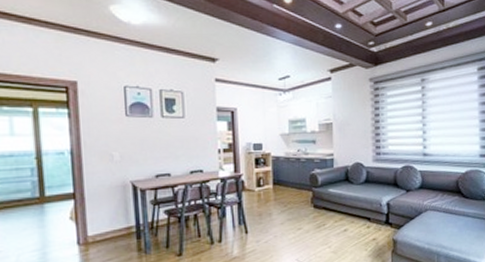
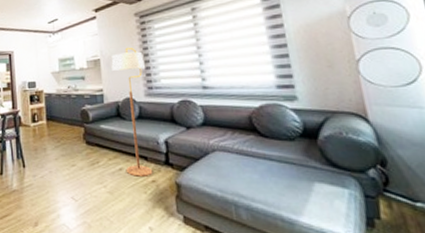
floor lamp: none [343,112,376,236] -> present [111,47,153,177]

